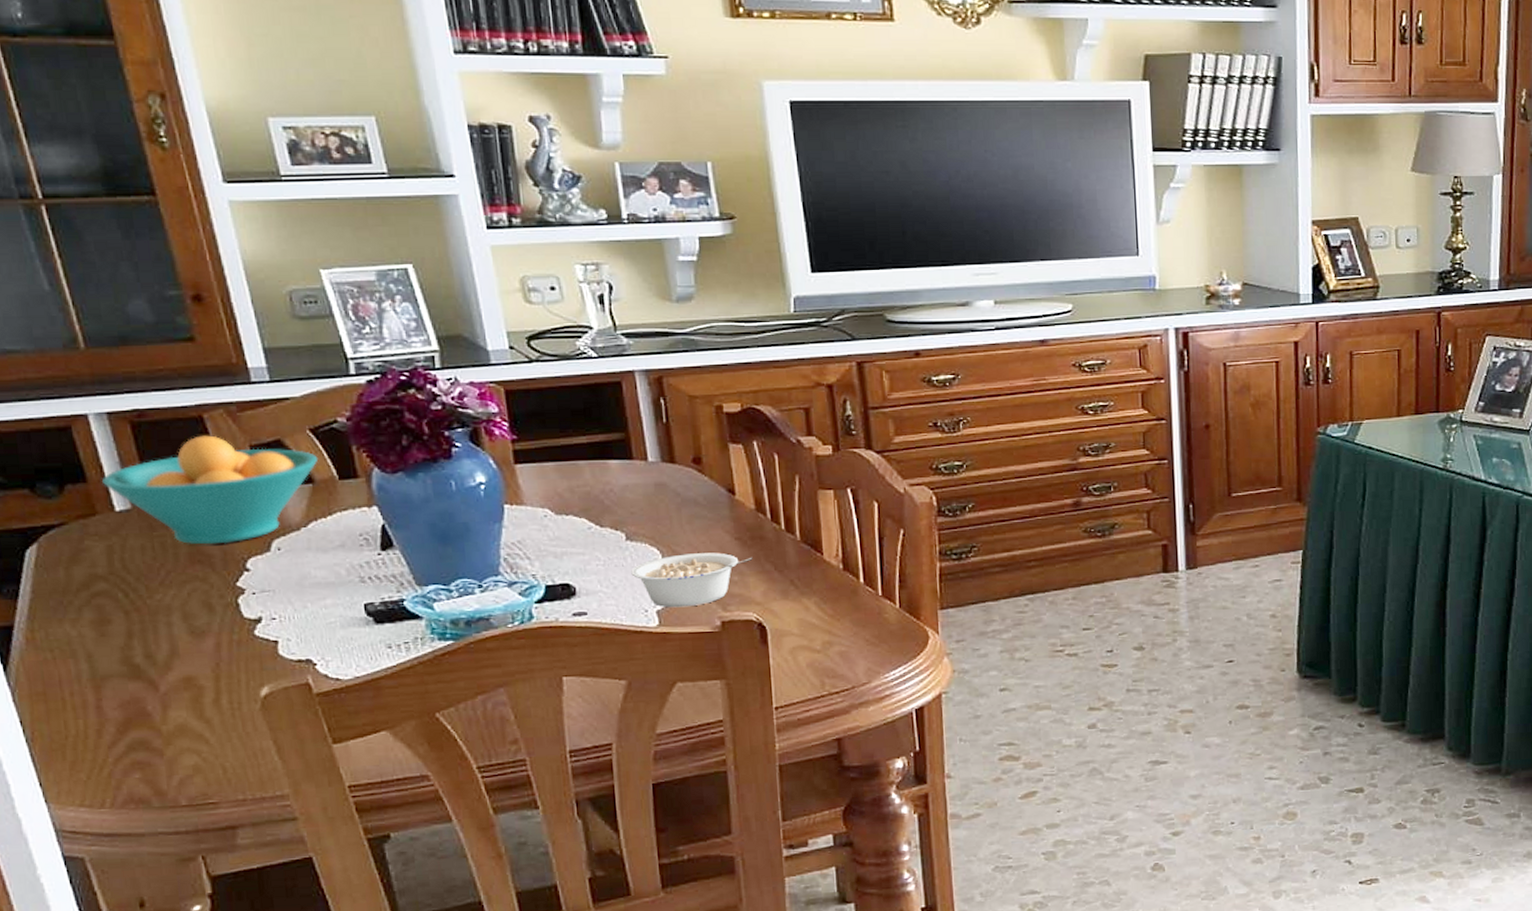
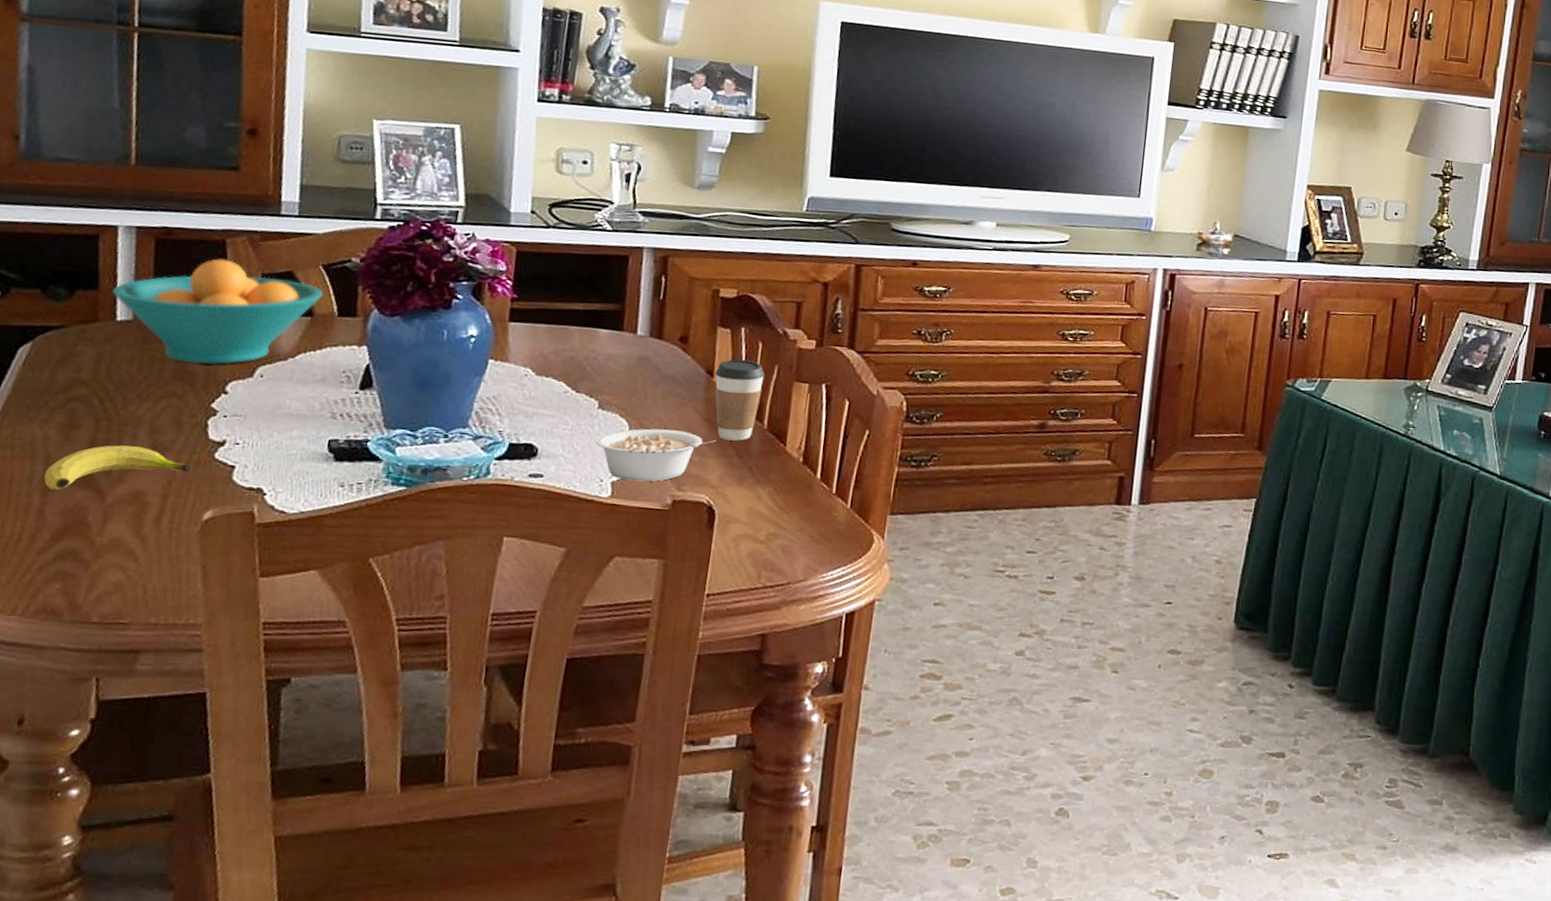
fruit: none [91,633,235,685] -> present [44,445,192,490]
coffee cup: none [735,473,788,556] -> present [714,359,765,441]

